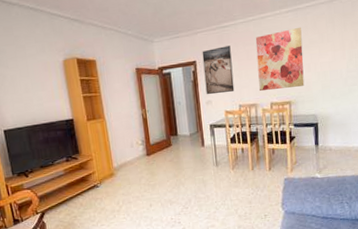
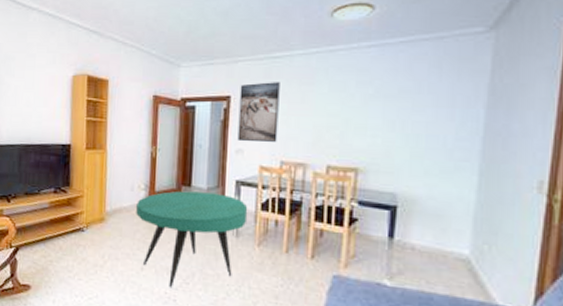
coffee table: none [137,137,223,215] -> present [136,191,248,288]
wall art: present [255,27,305,91] -> none [313,68,388,150]

